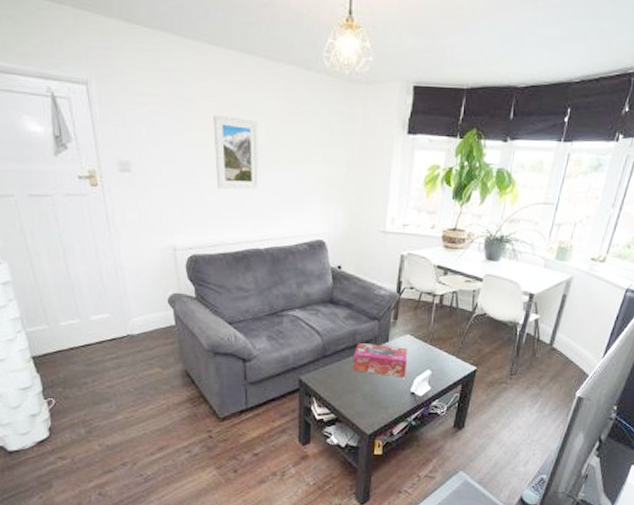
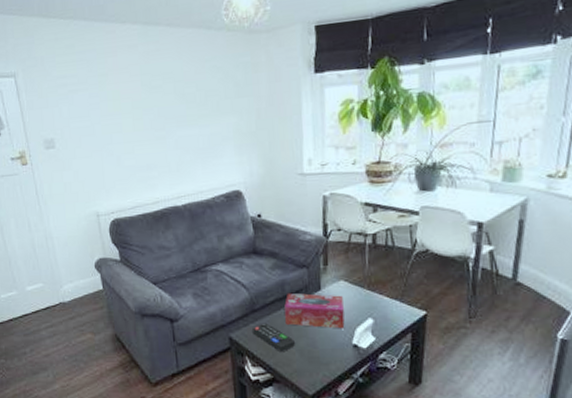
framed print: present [213,114,259,190] -> none [125,84,172,153]
remote control: none [322,368,360,395] -> present [253,323,295,351]

